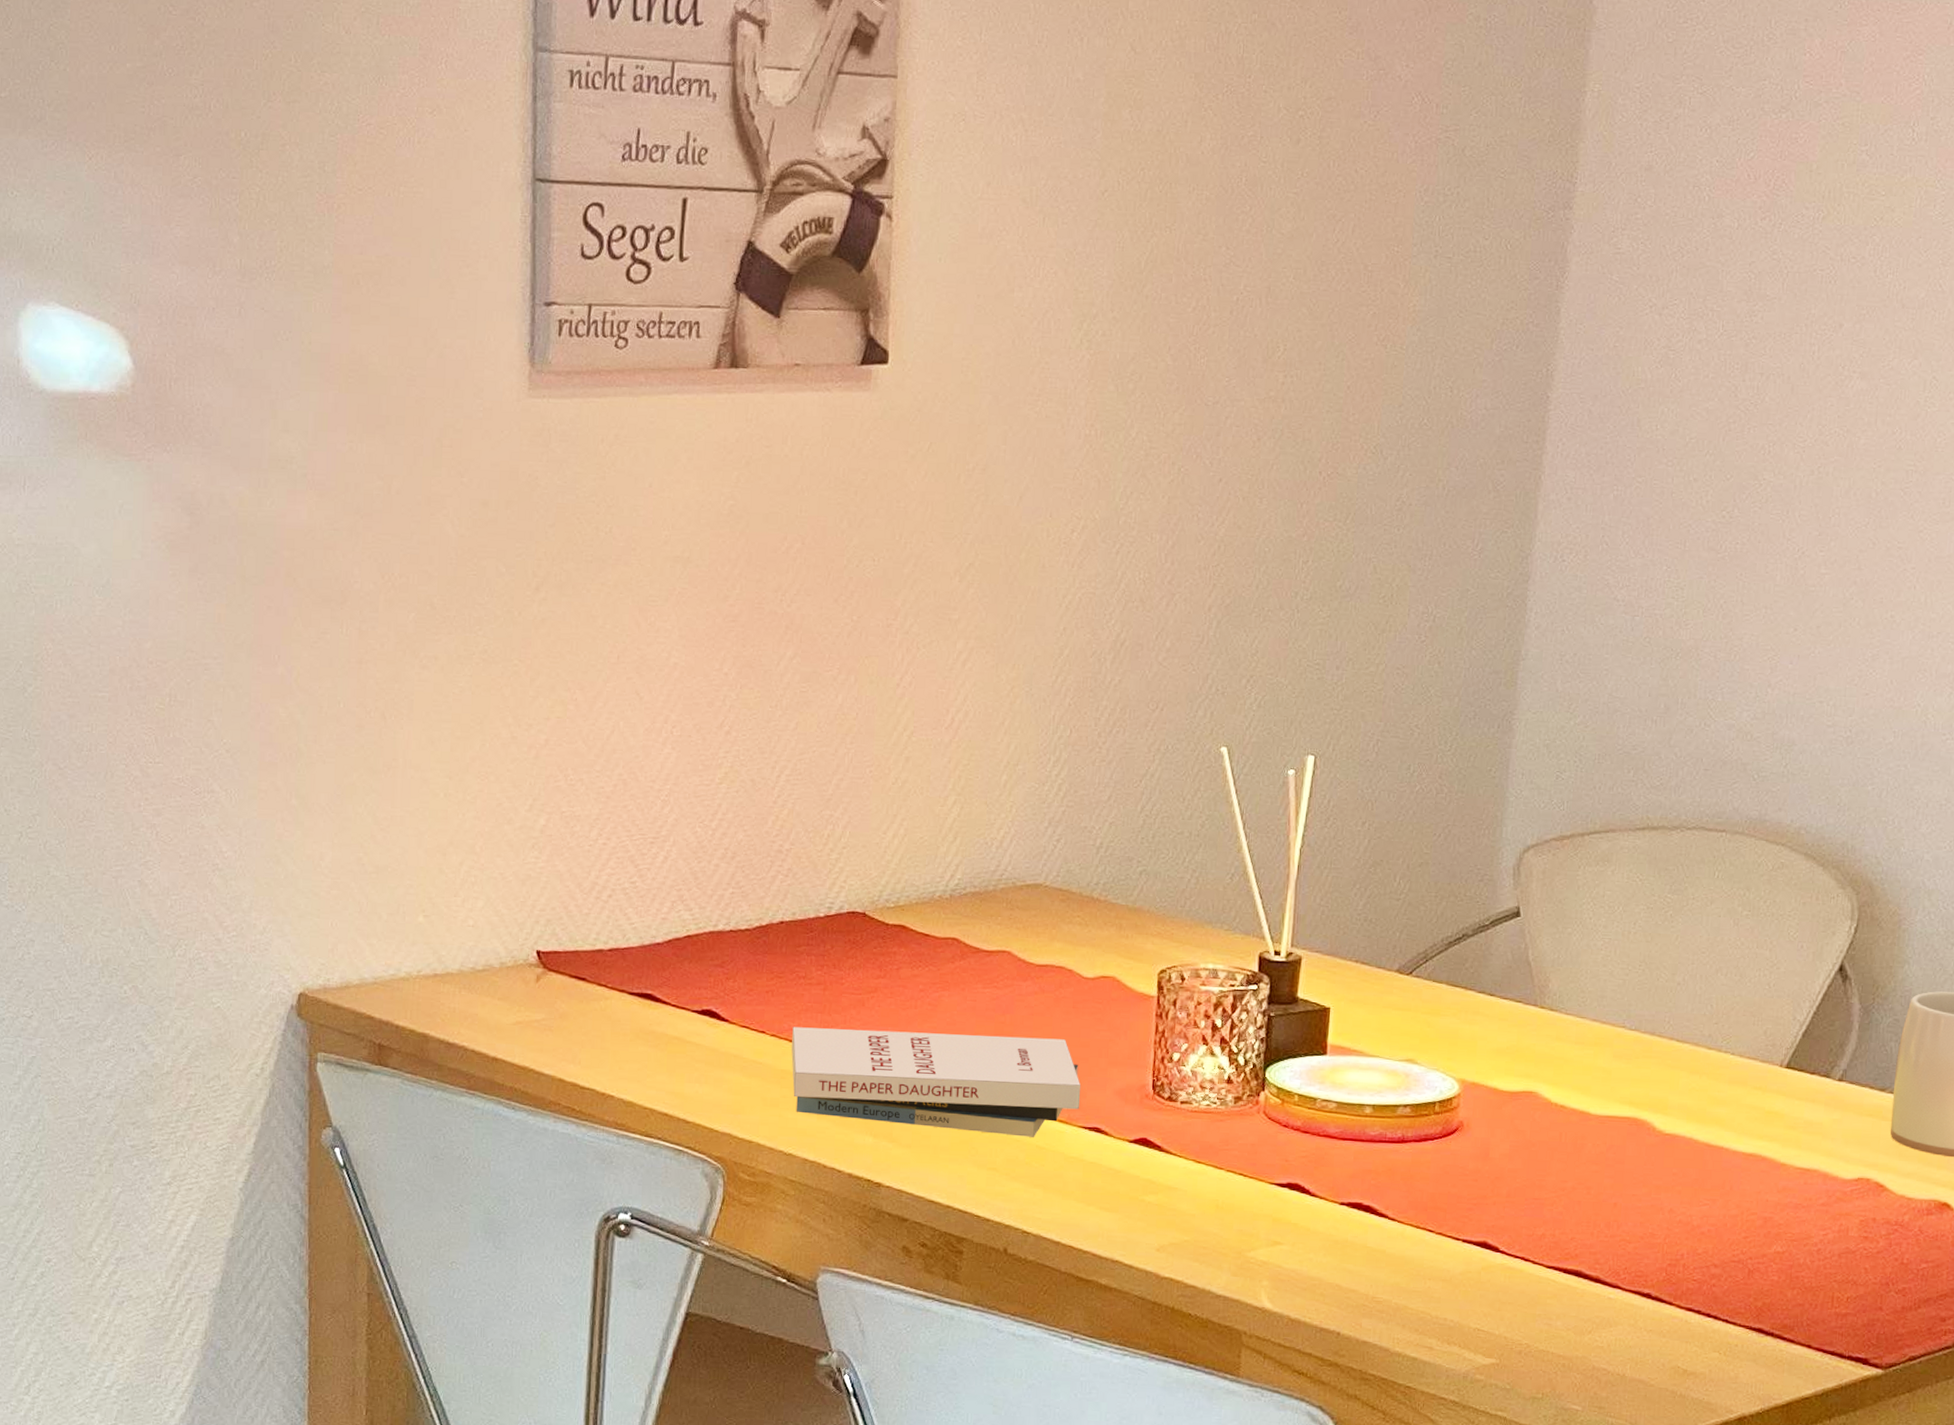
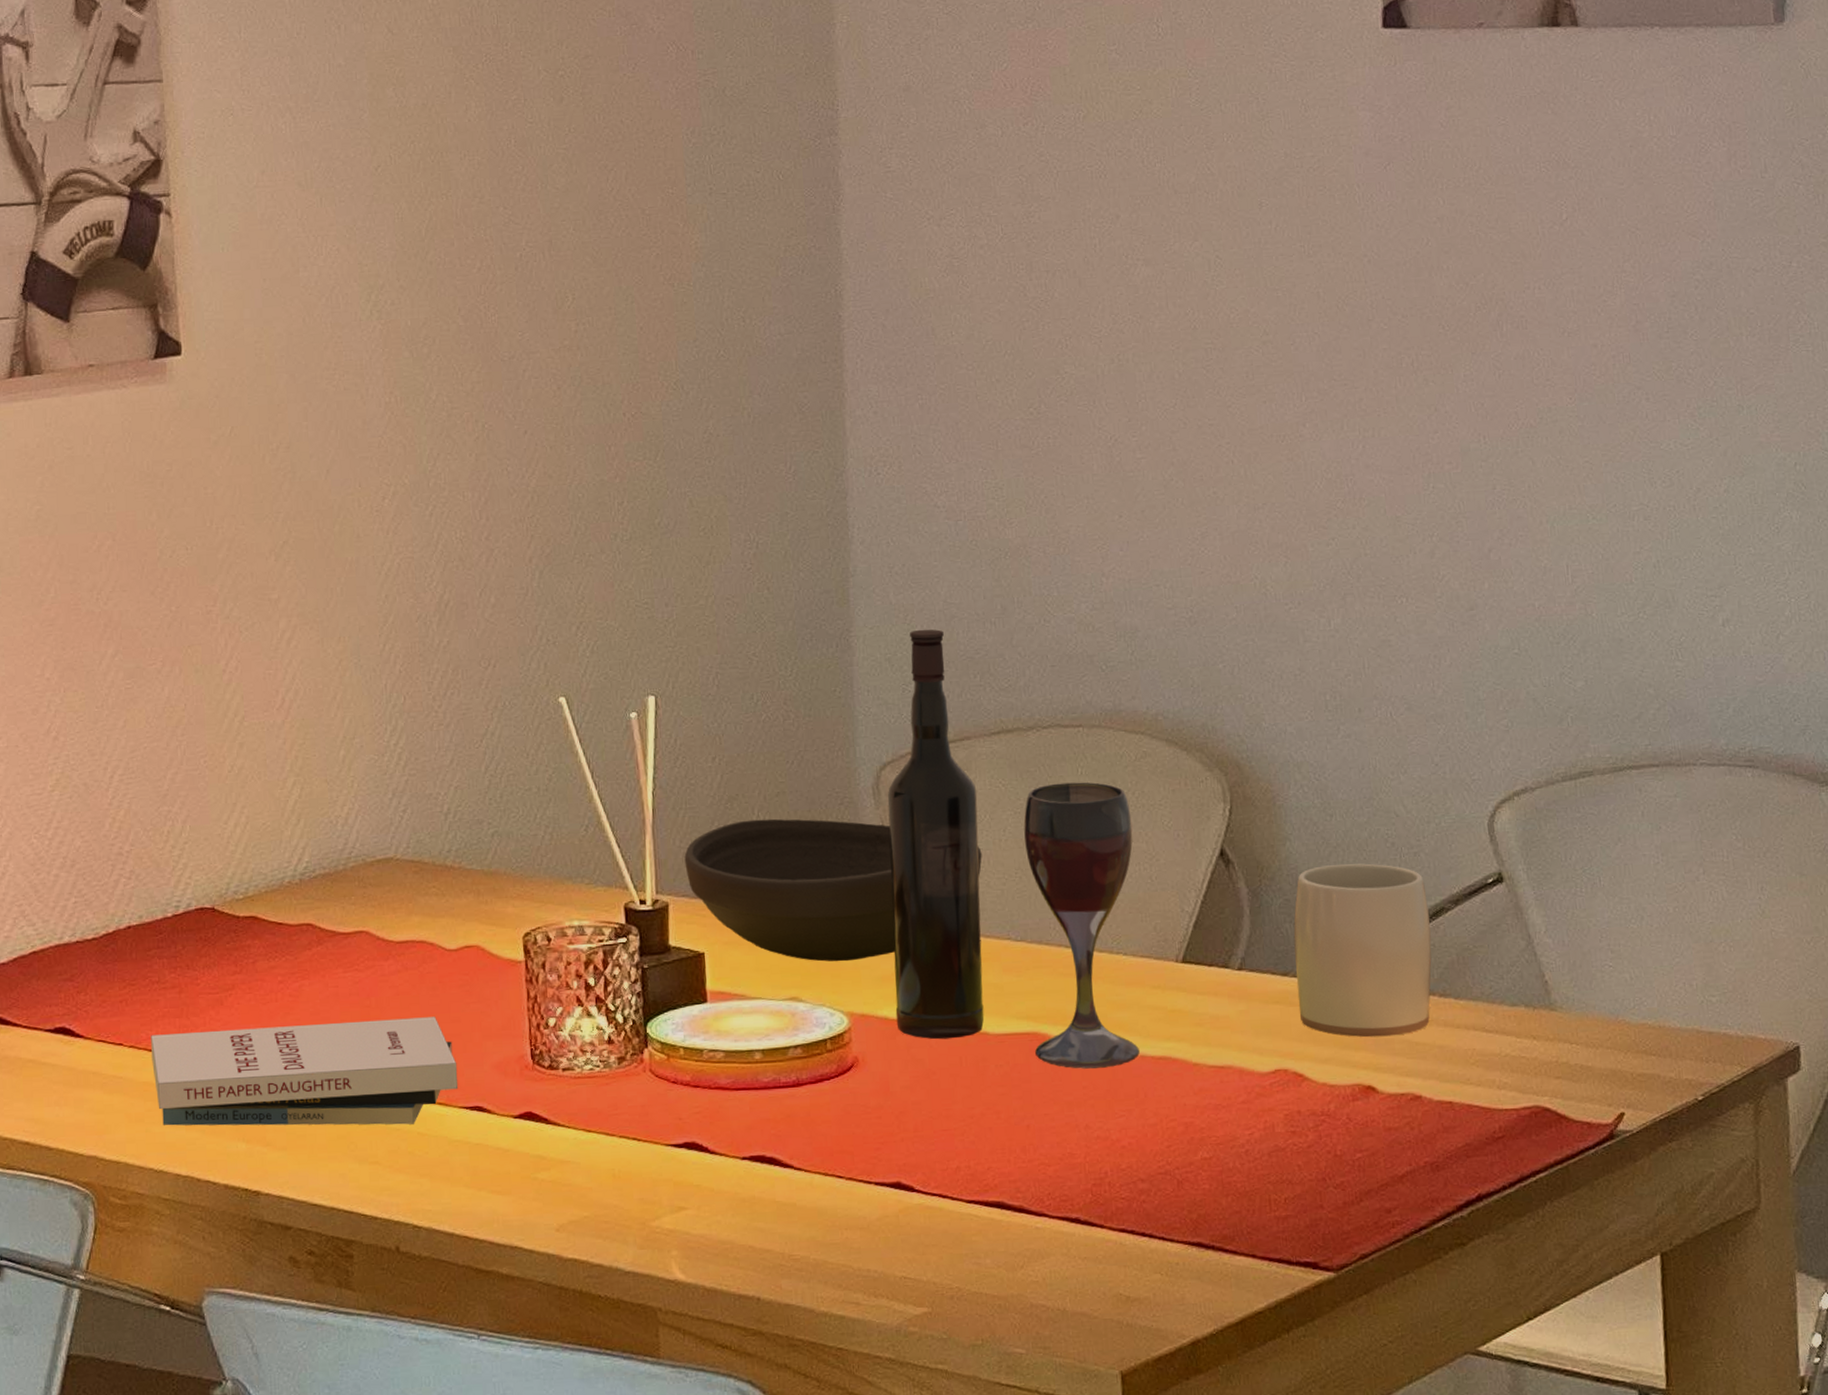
bowl: none [1322,886,1610,1031] -> present [684,818,982,962]
wine bottle: none [1504,719,1614,1115] -> present [887,629,985,1040]
cup: none [1632,884,1760,1158] -> present [1023,782,1140,1069]

